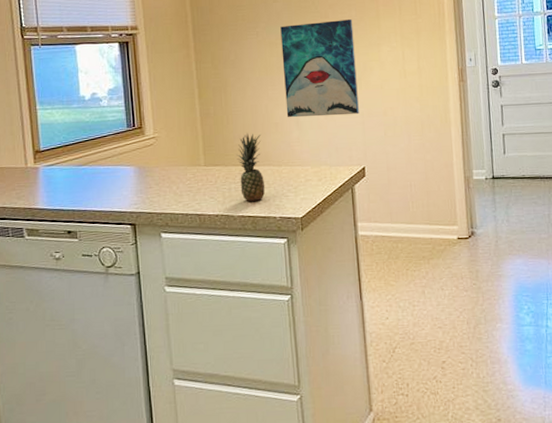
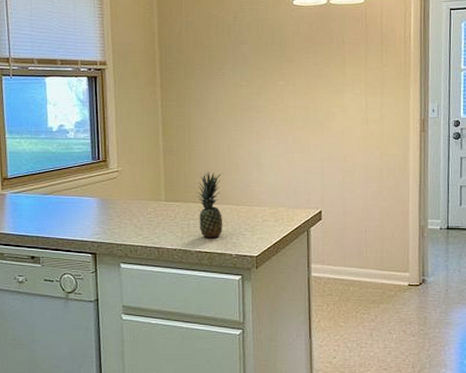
wall art: present [280,19,359,118] -> none [246,65,319,159]

